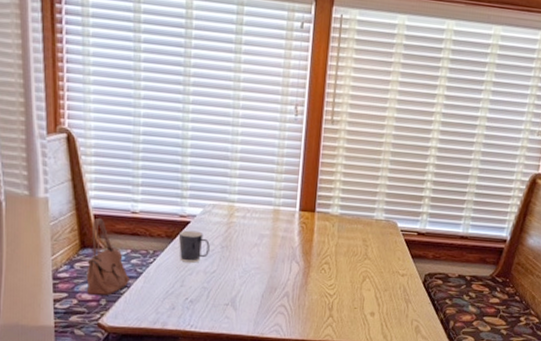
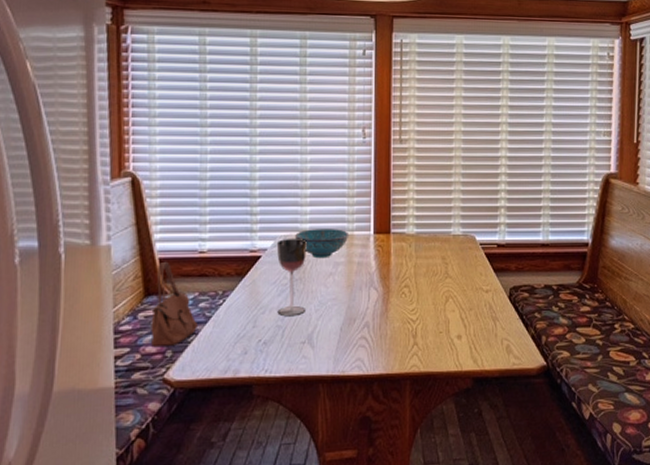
mug: present [178,230,210,263] -> none [249,265,283,300]
wineglass: none [204,207,234,280] -> present [276,238,307,316]
bowl: none [223,200,276,230] -> present [295,229,350,259]

